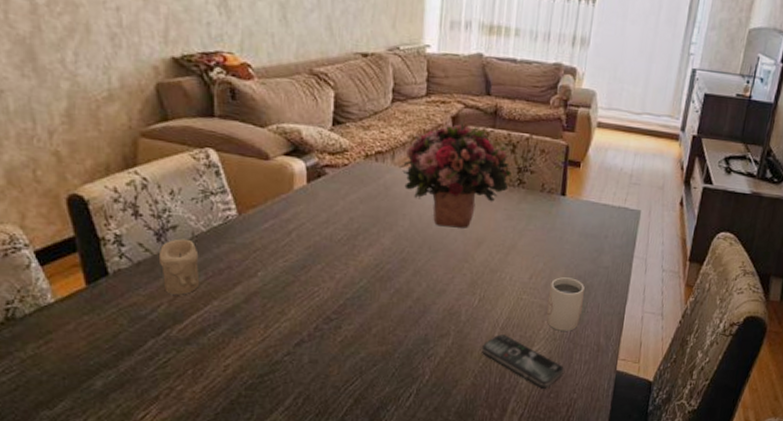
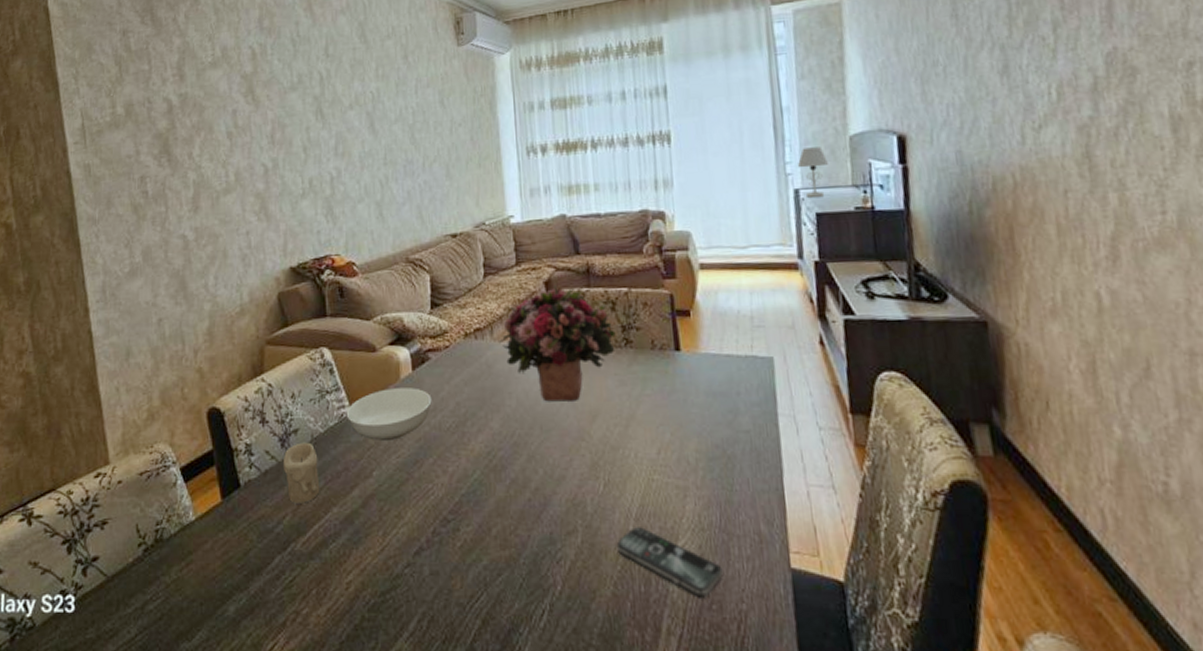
bowl: none [232,197,325,247] -> present [346,388,432,442]
mug: present [546,277,585,331] -> none [683,448,730,518]
table lamp: none [700,32,726,80] -> present [797,147,828,197]

